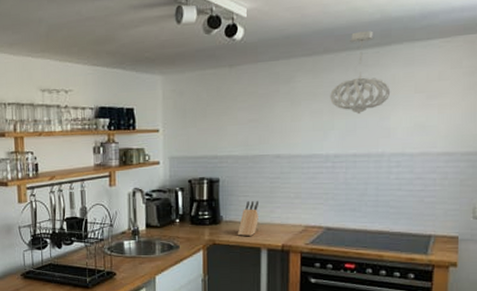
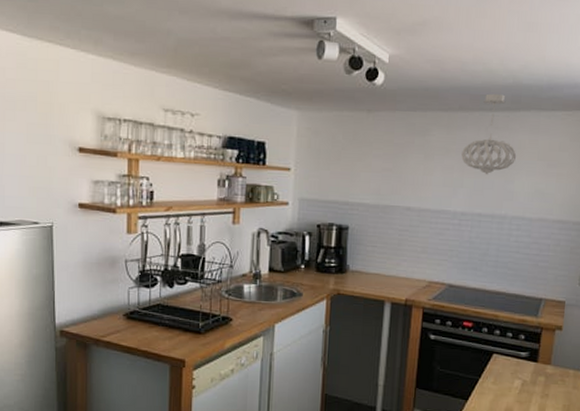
knife block: present [237,201,258,237] -> none [362,252,386,289]

